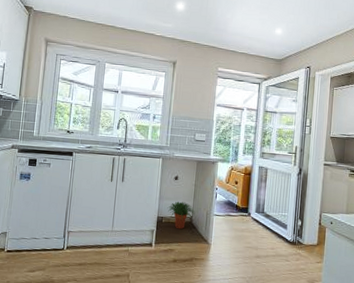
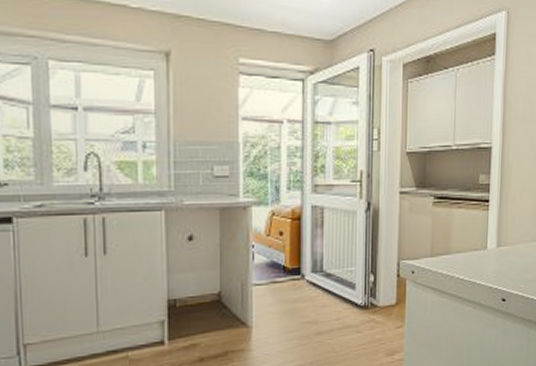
potted plant: present [167,201,196,230] -> none [181,272,225,314]

